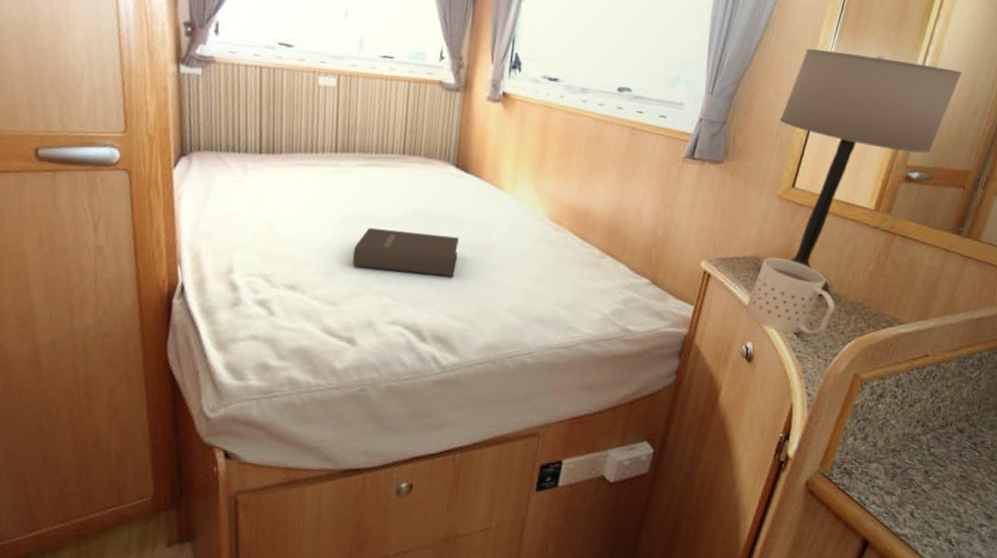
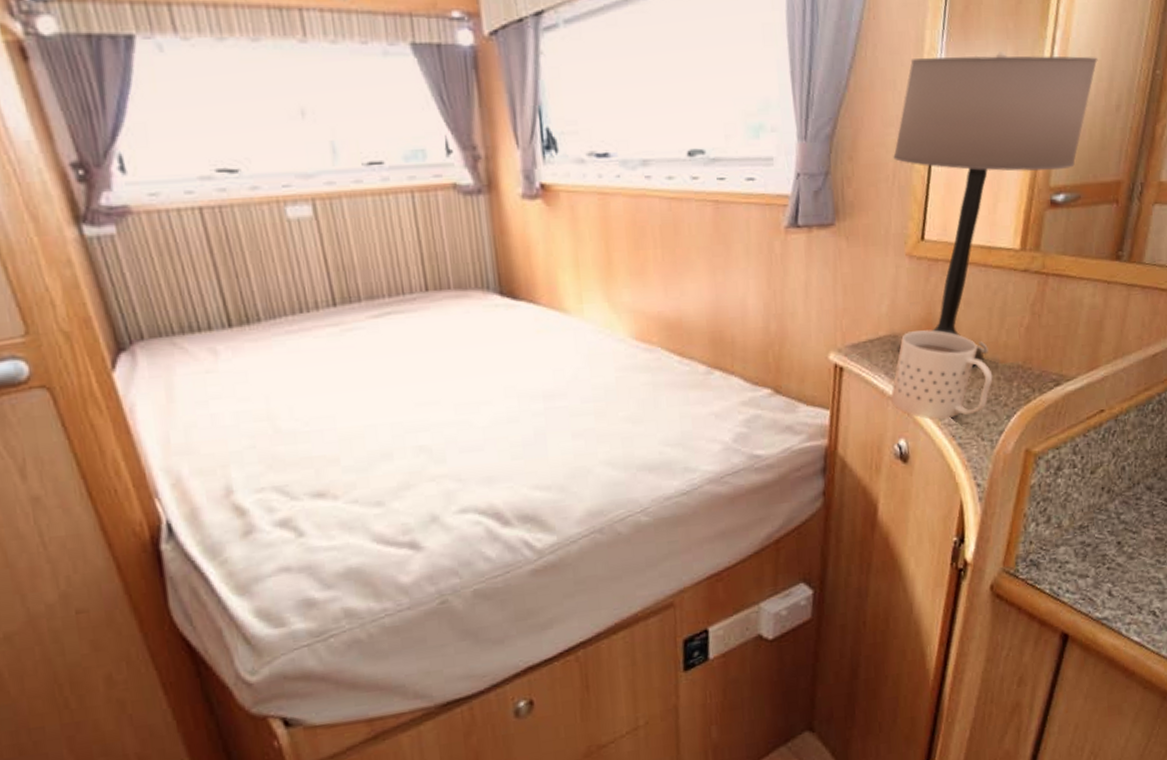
book: present [352,227,459,277] -> none [389,385,528,451]

